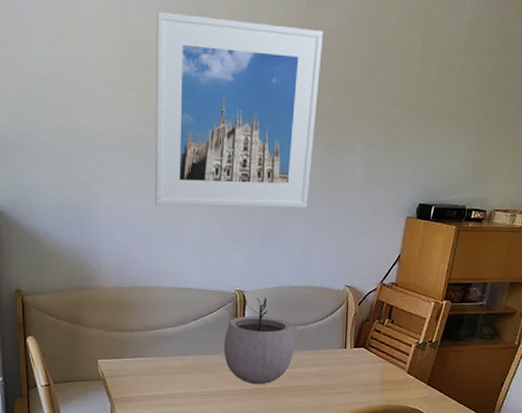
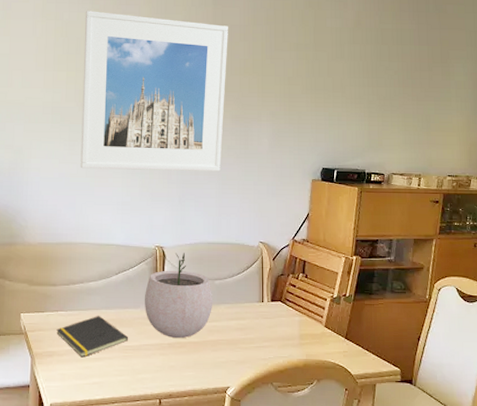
notepad: none [135,361,208,403] -> present [56,315,129,358]

